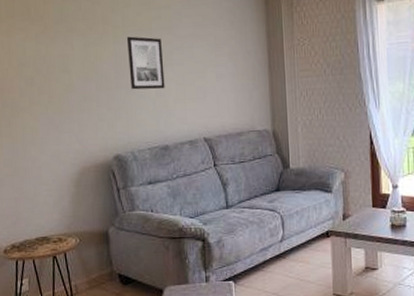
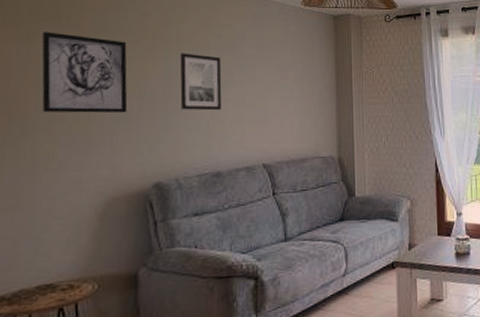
wall art: none [18,25,88,96] -> present [42,32,128,113]

